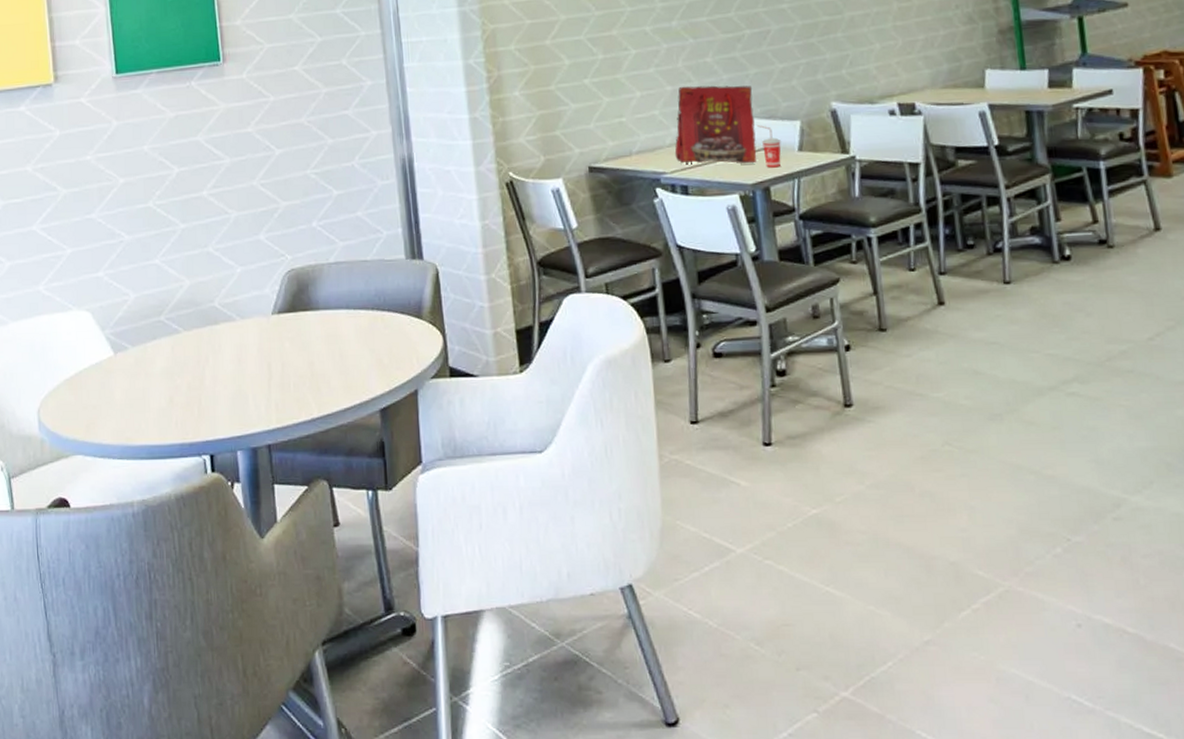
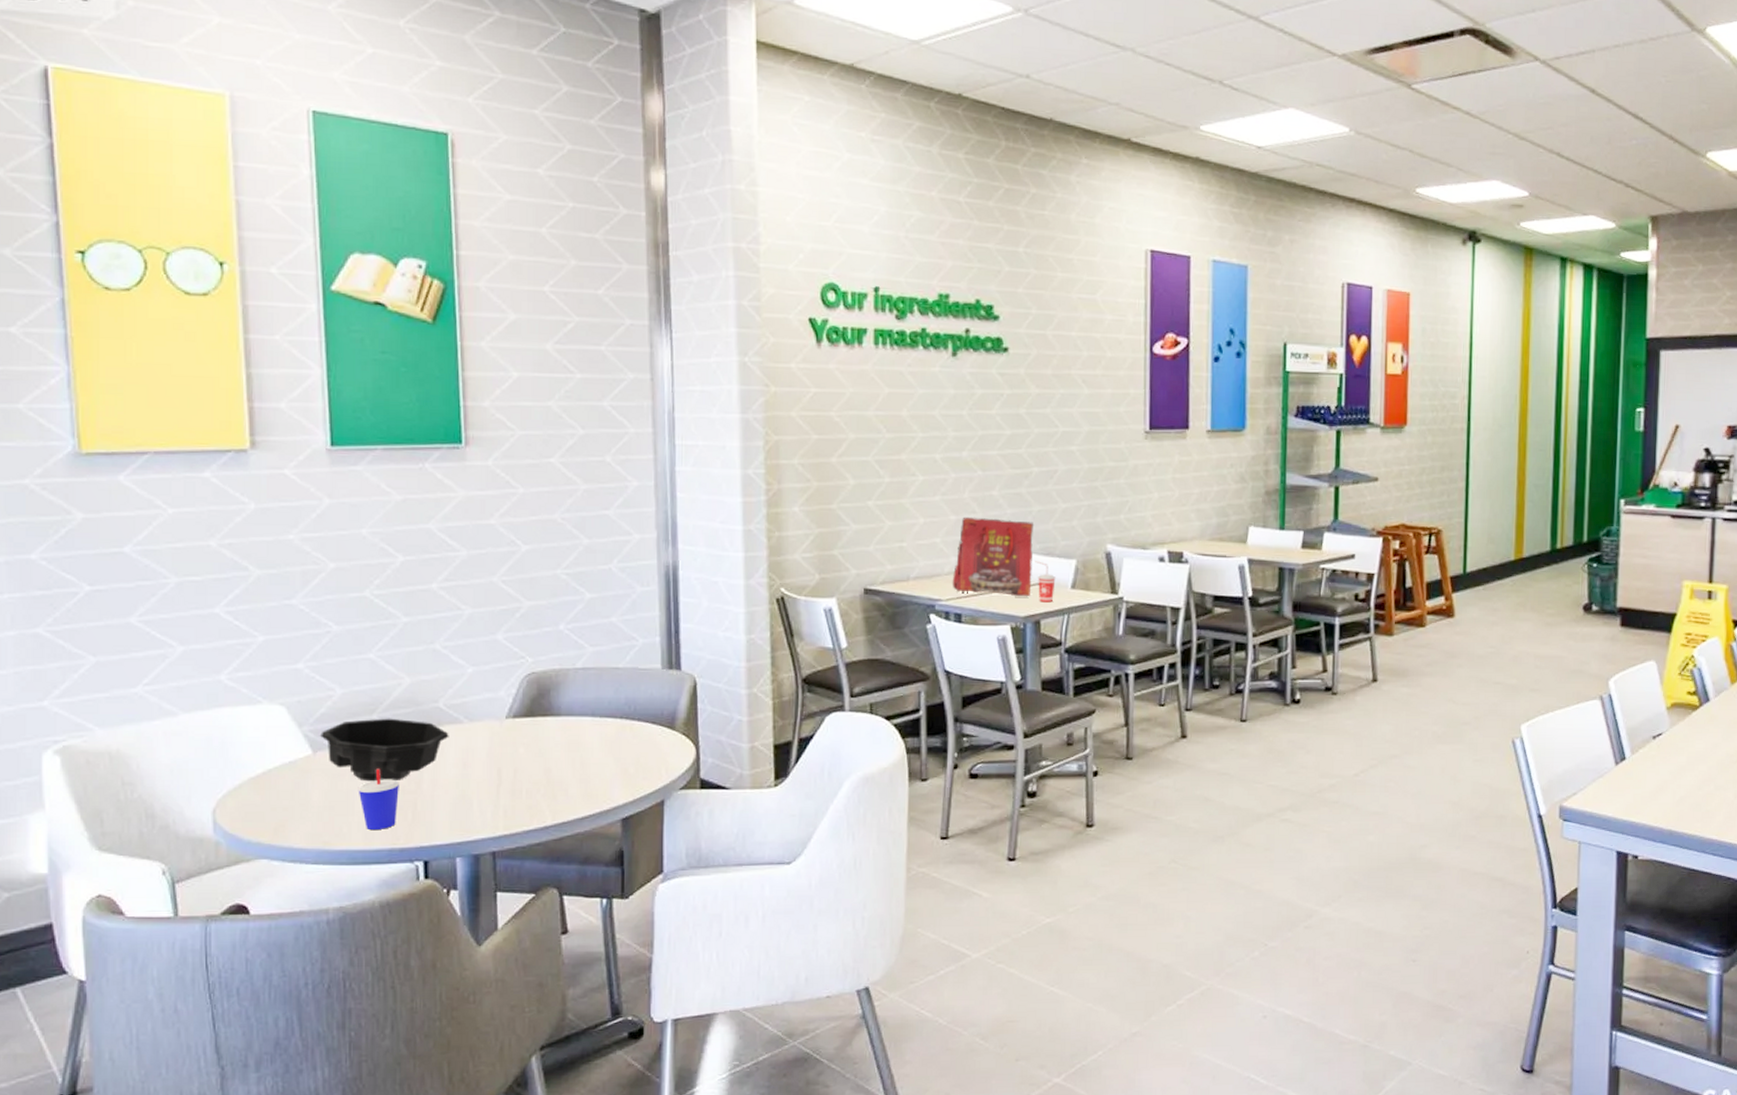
takeout container: none [118,318,225,380] -> present [319,718,449,782]
beverage cup: none [152,367,186,426] -> present [358,768,399,831]

